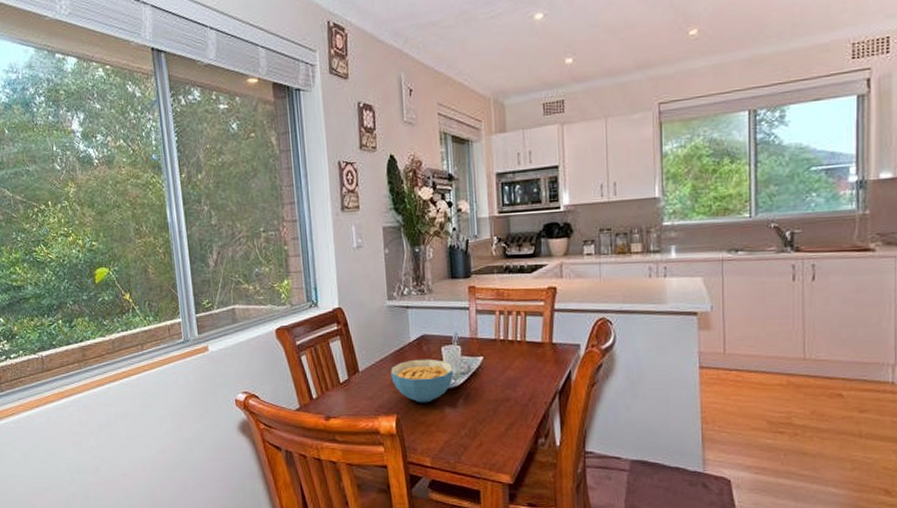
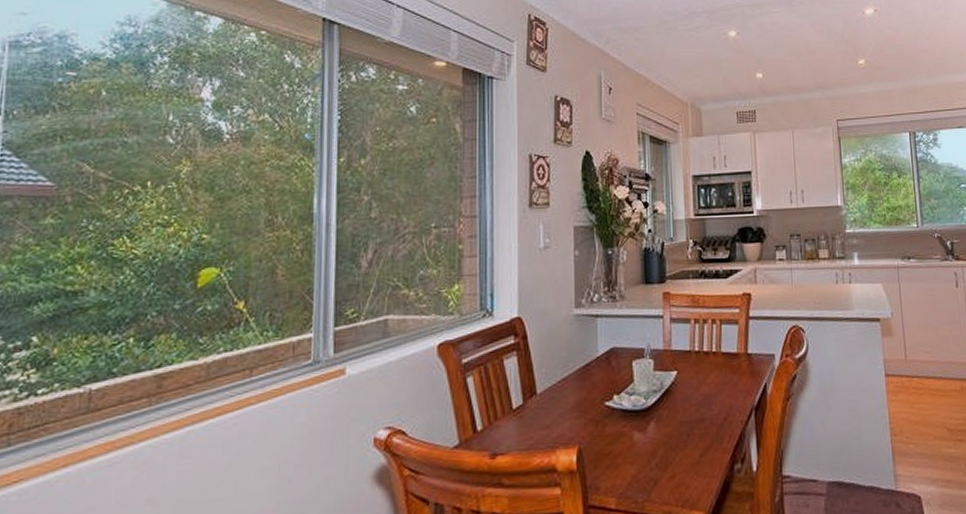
cereal bowl: present [391,359,454,403] -> none [574,375,645,430]

